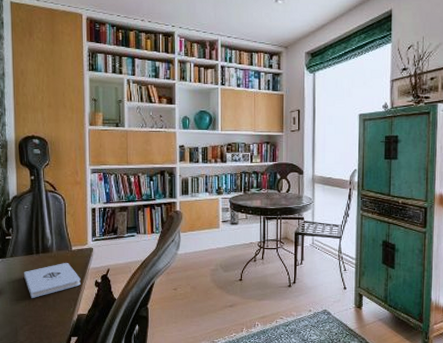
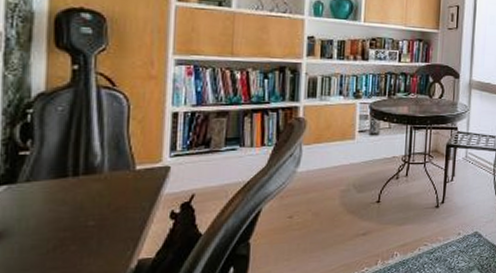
notepad: present [24,263,81,298] -> none [48,188,147,241]

